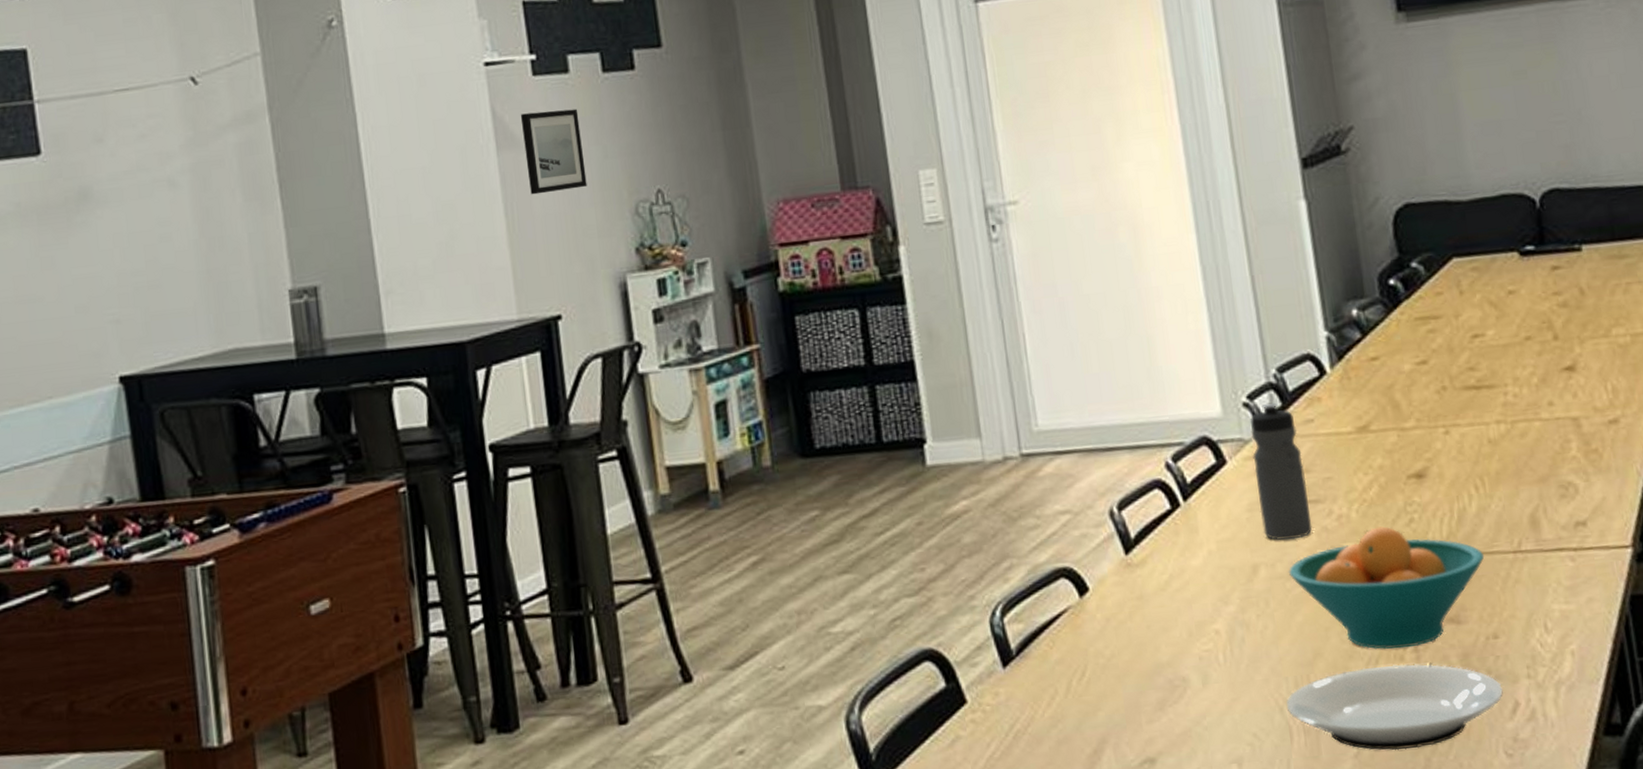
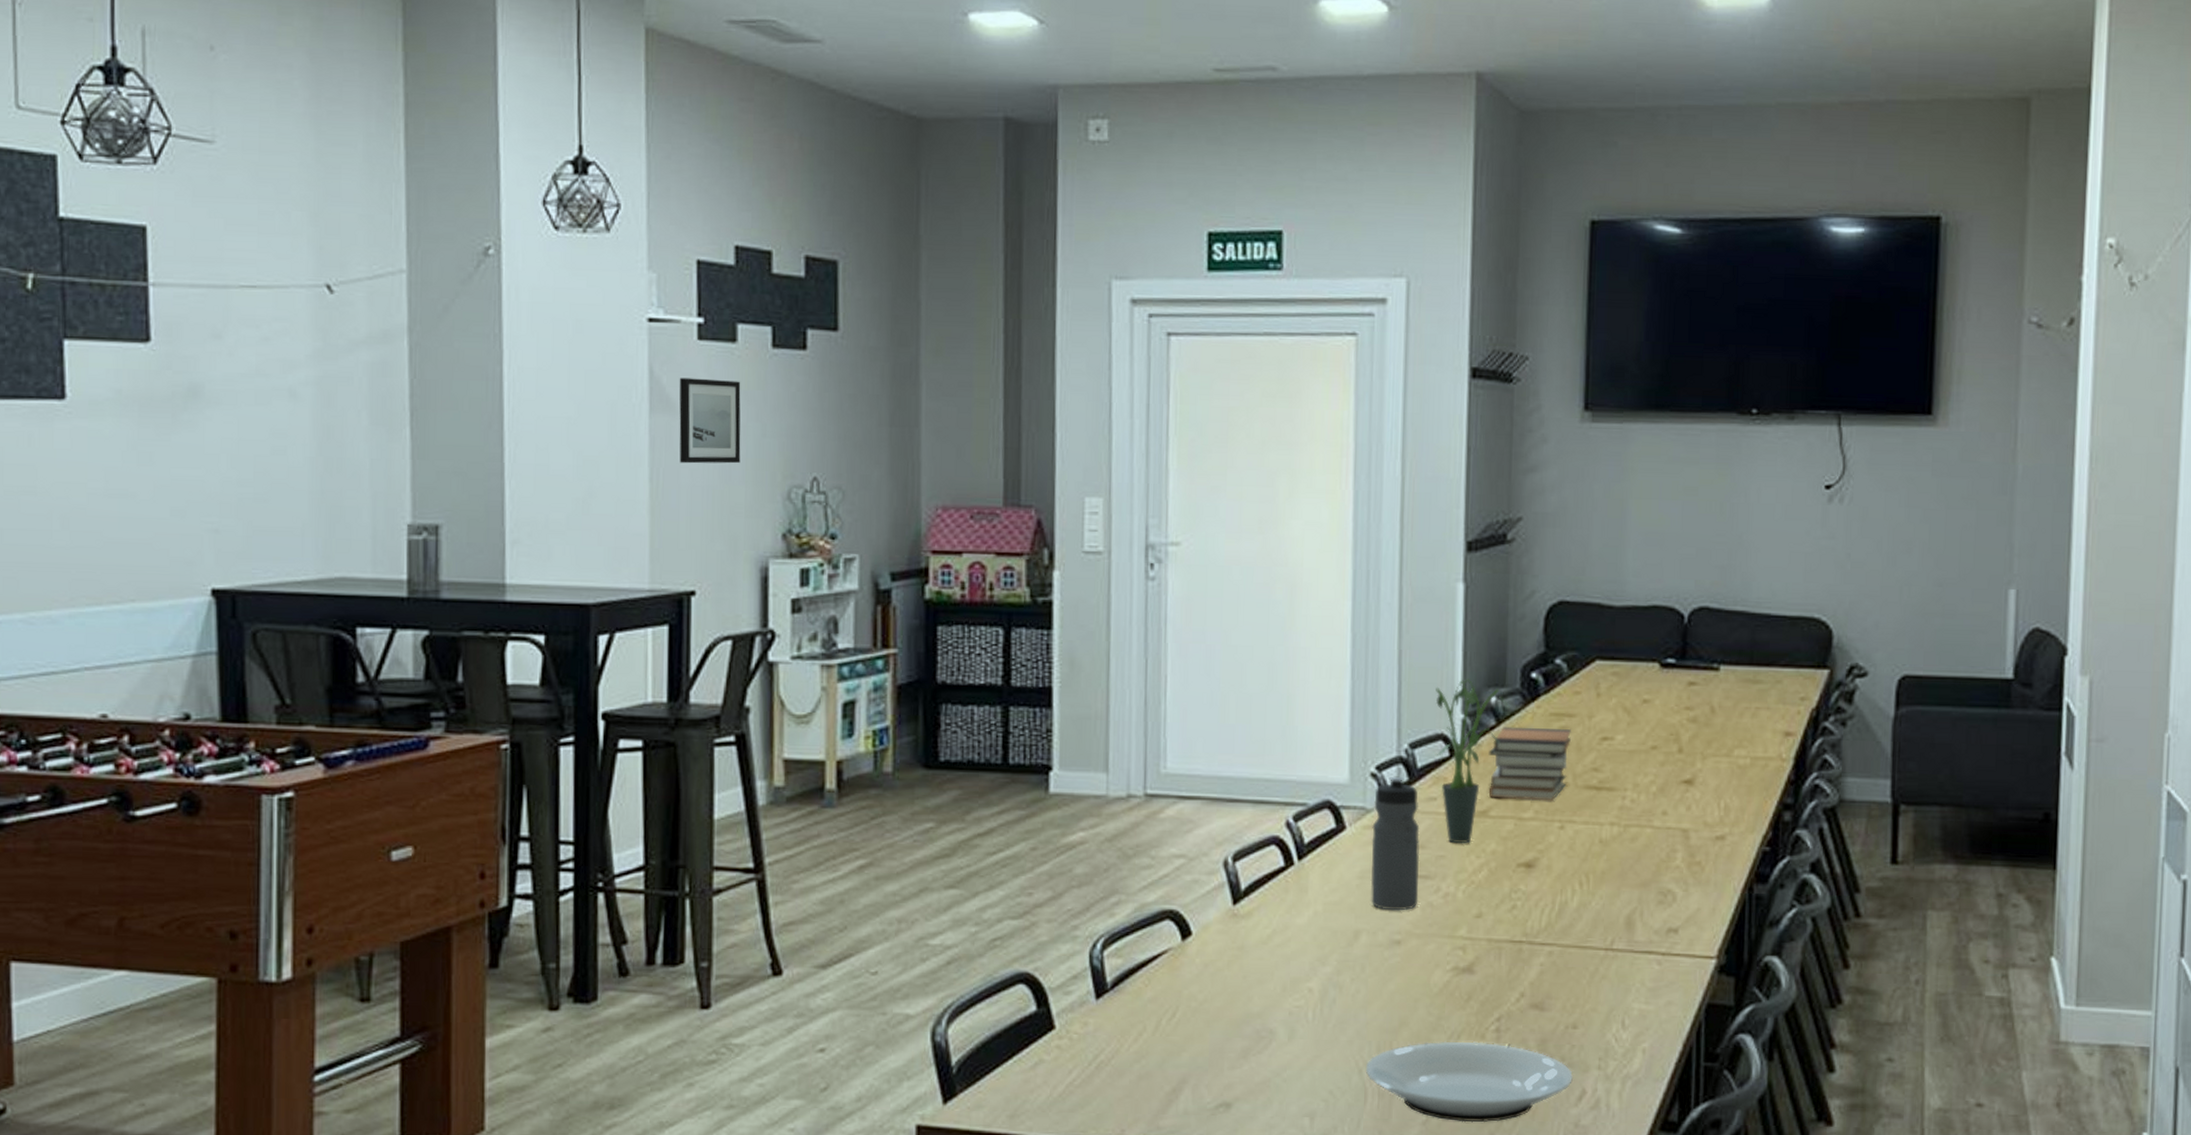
fruit bowl: present [1288,526,1485,650] -> none [1388,909,1577,1027]
potted plant: none [1294,295,1374,463] -> present [1435,679,1511,844]
book stack: none [1358,330,1444,412] -> present [1488,726,1572,801]

